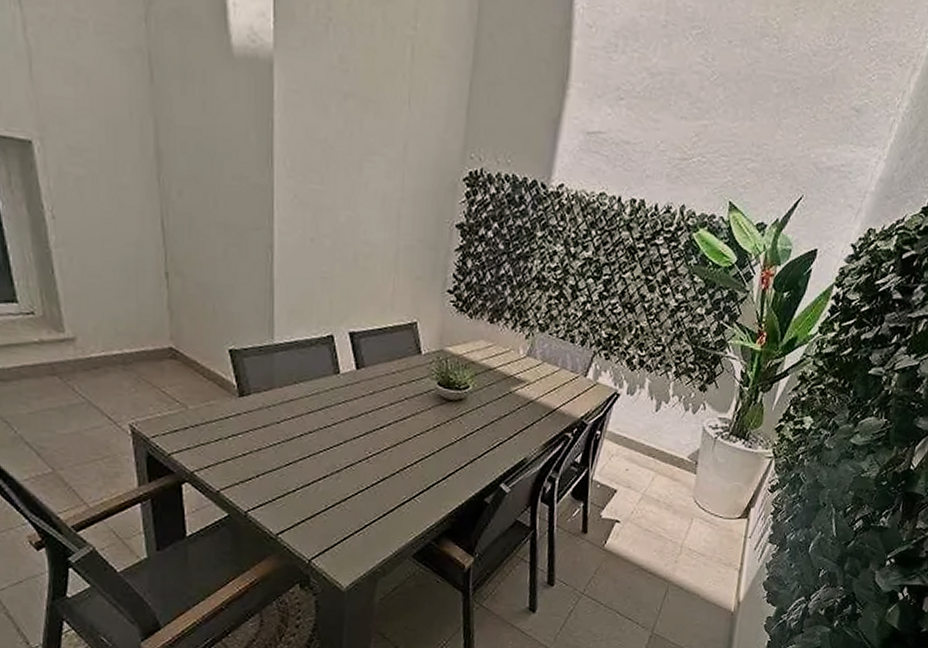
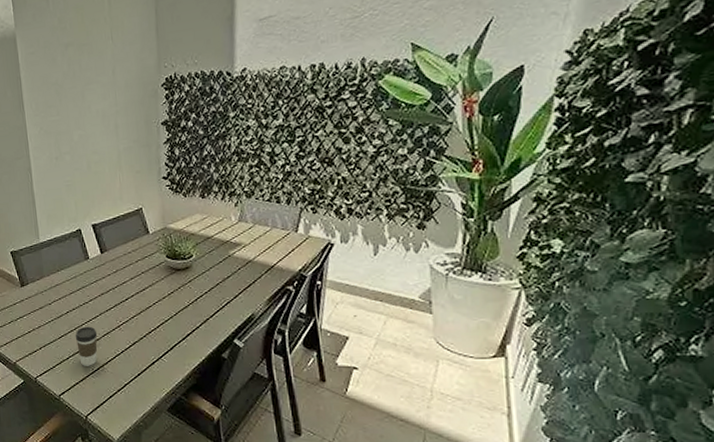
coffee cup: none [307,454,338,502] -> present [75,326,98,366]

